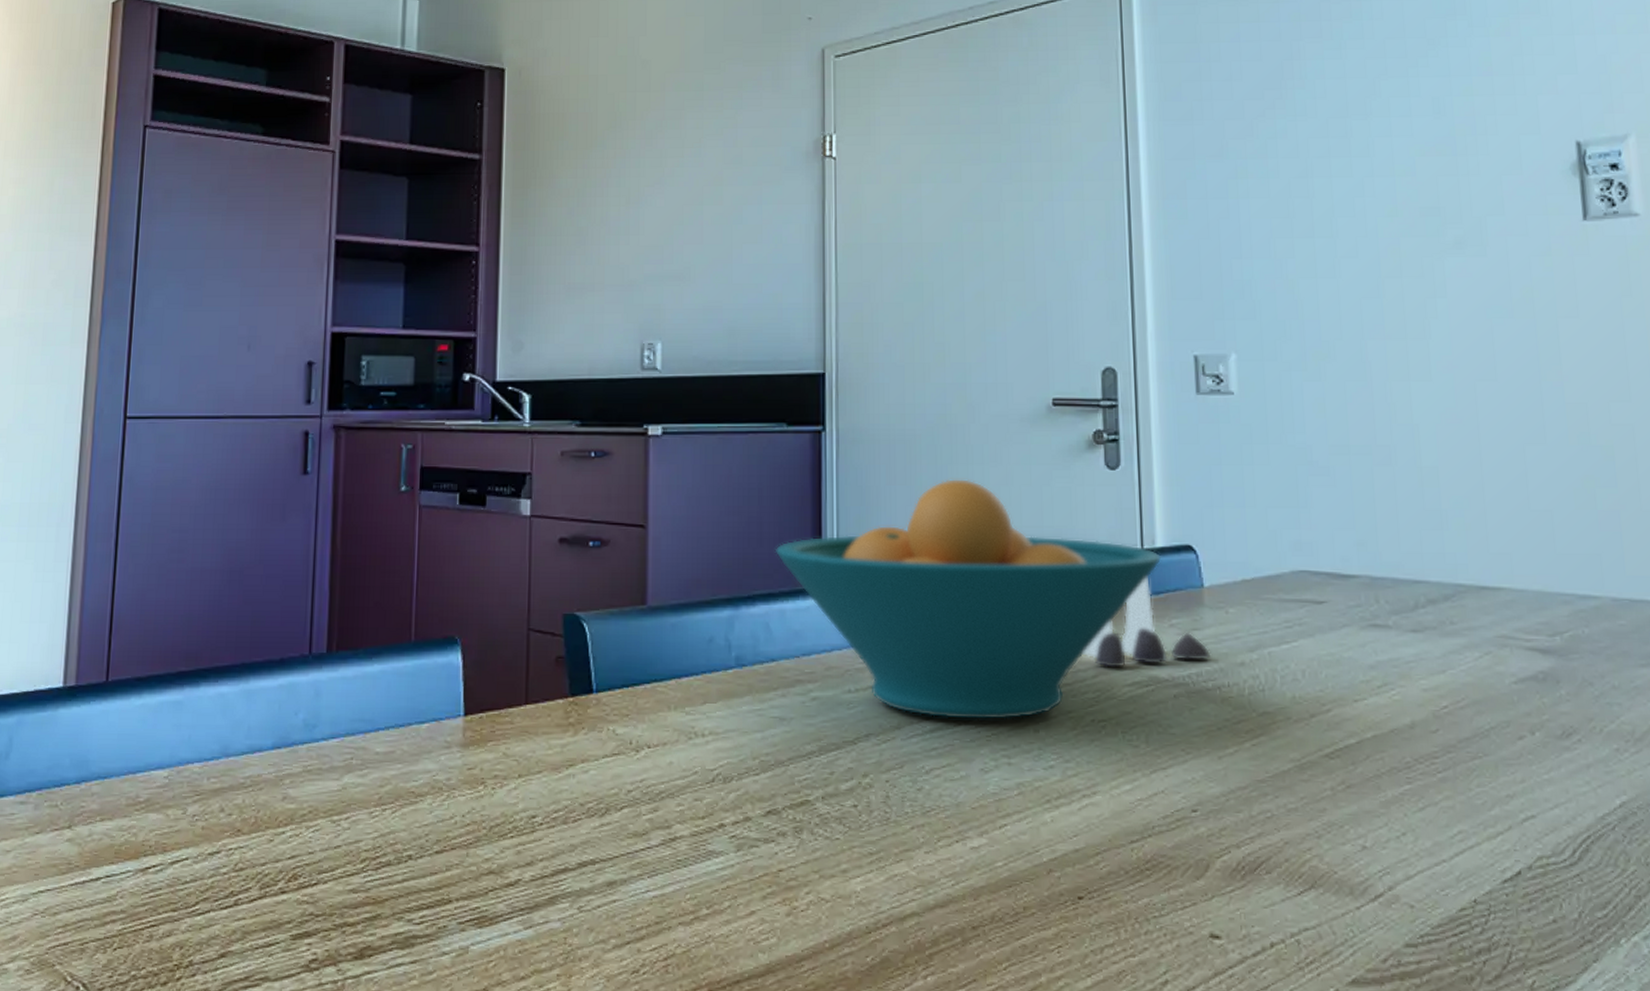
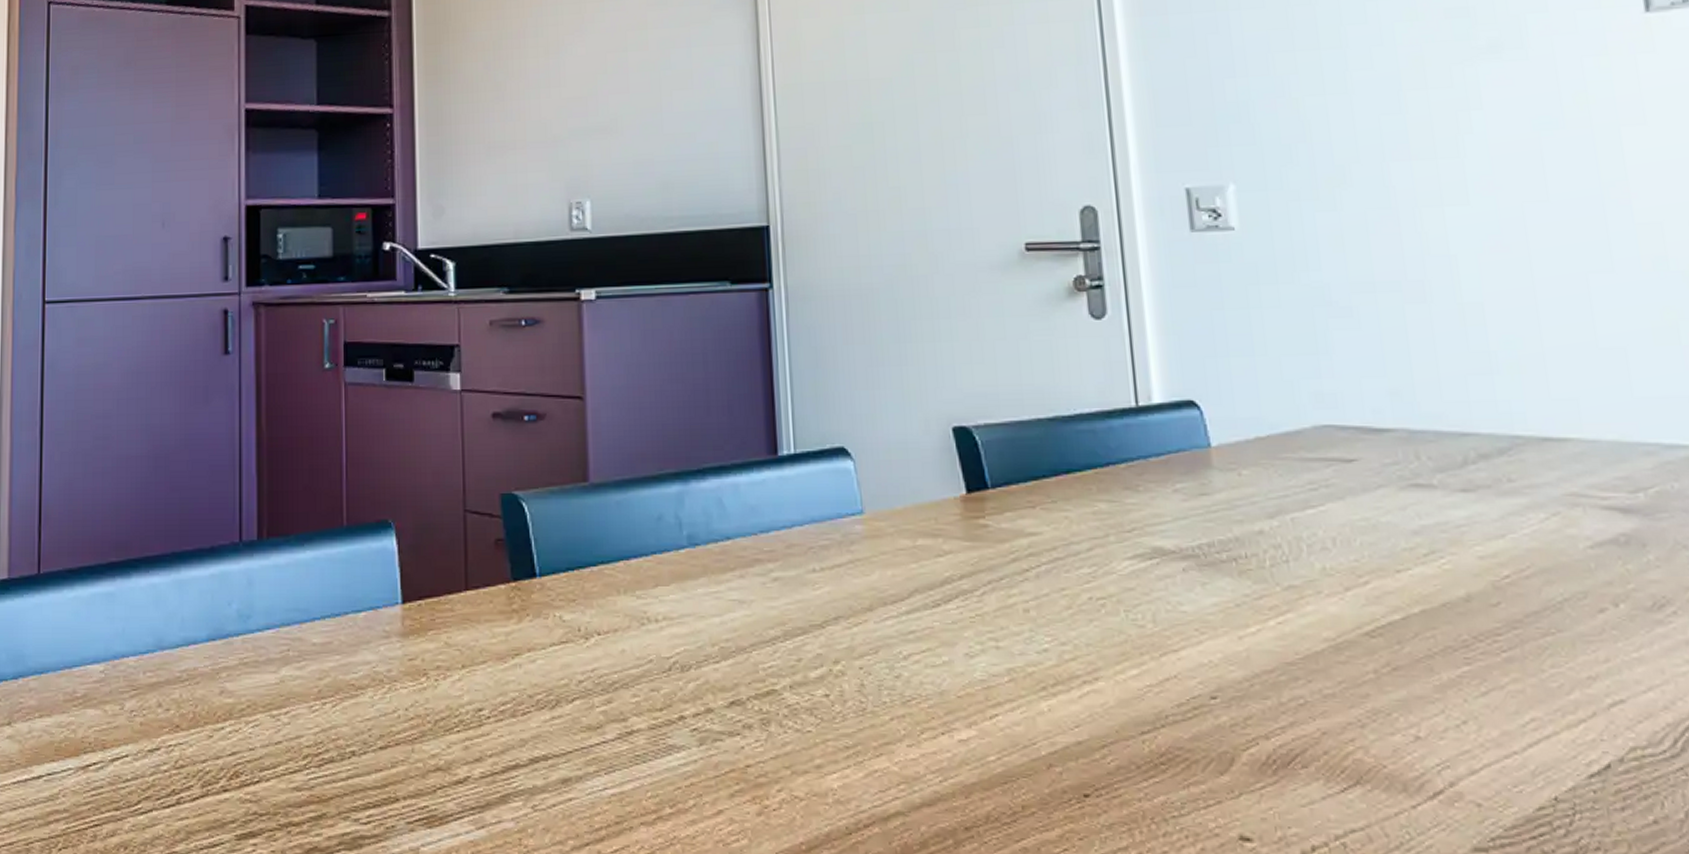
fruit bowl: present [775,479,1162,720] -> none [724,335,1161,600]
salt and pepper shaker set: present [1083,577,1211,669] -> none [1074,437,1224,540]

